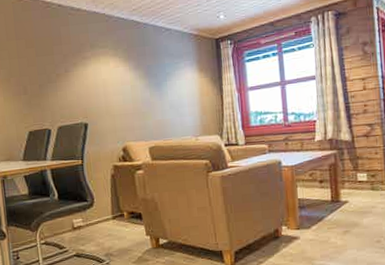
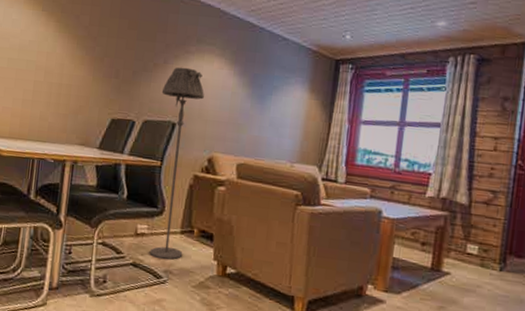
floor lamp: none [68,72,119,246] -> present [149,67,204,260]

